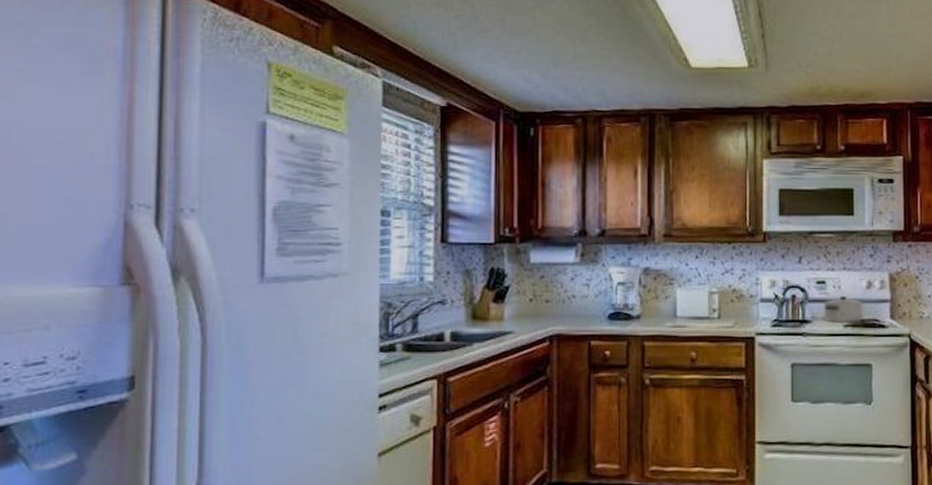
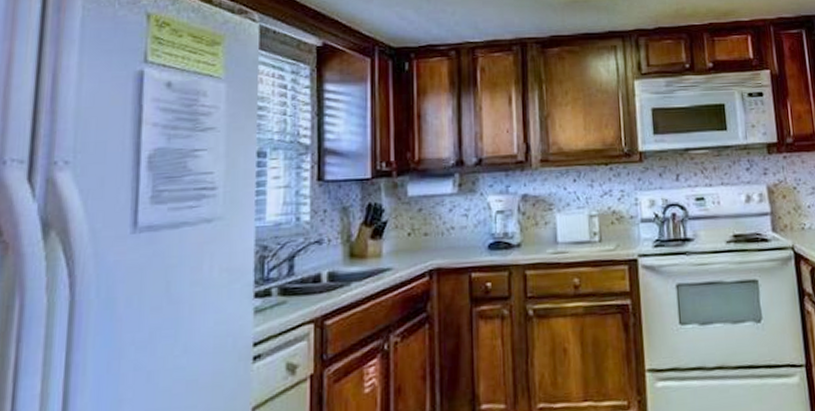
cooking pot: present [824,296,863,324] -> none [704,212,745,240]

